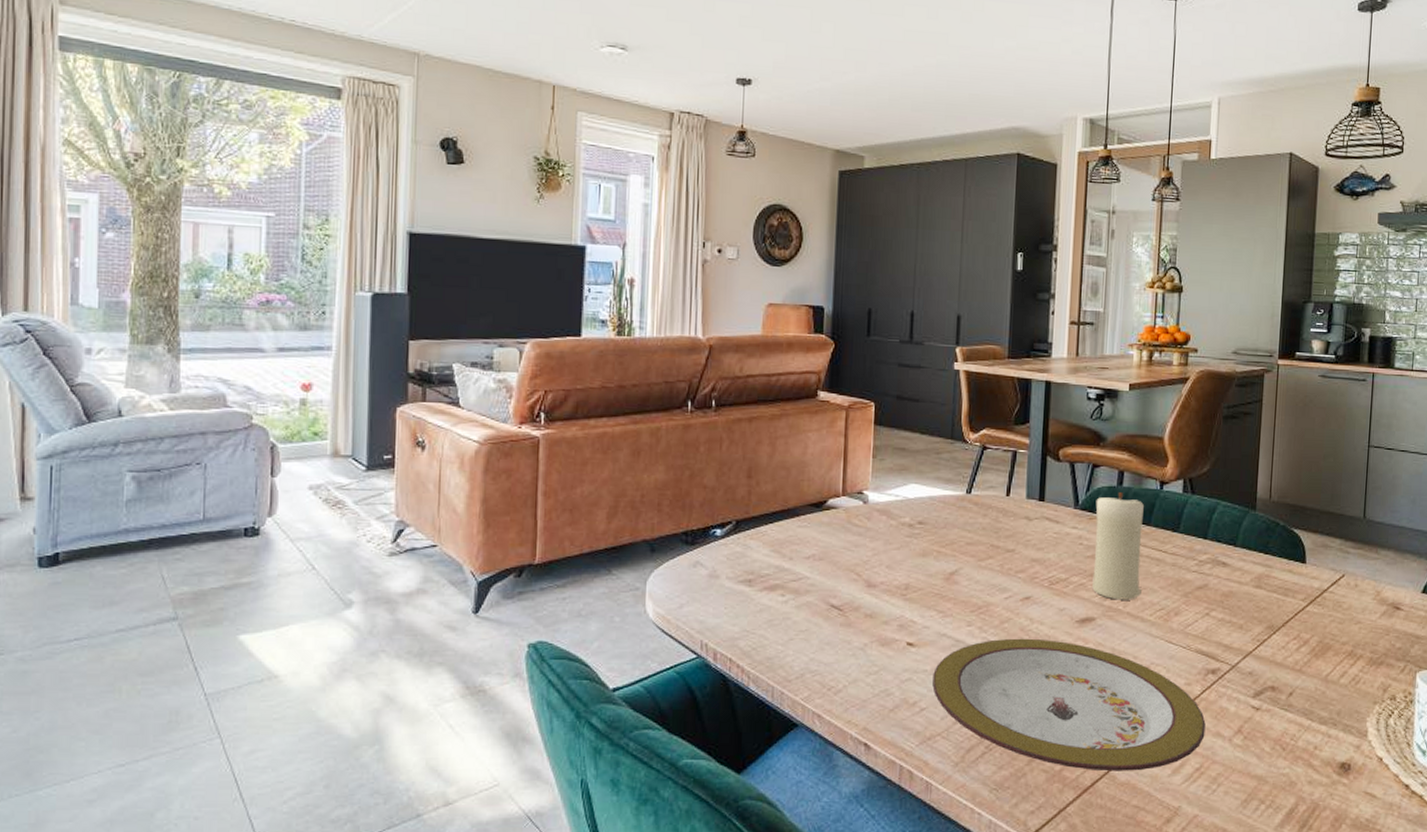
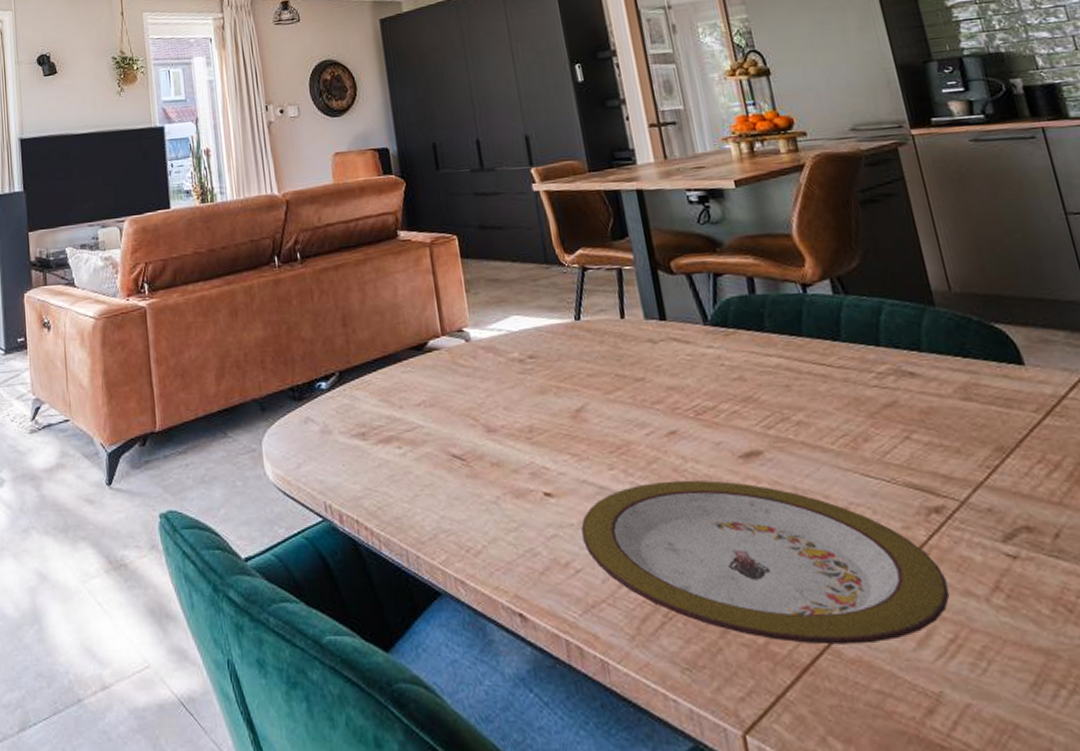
candle: present [1092,492,1144,600] -> none [727,301,813,428]

